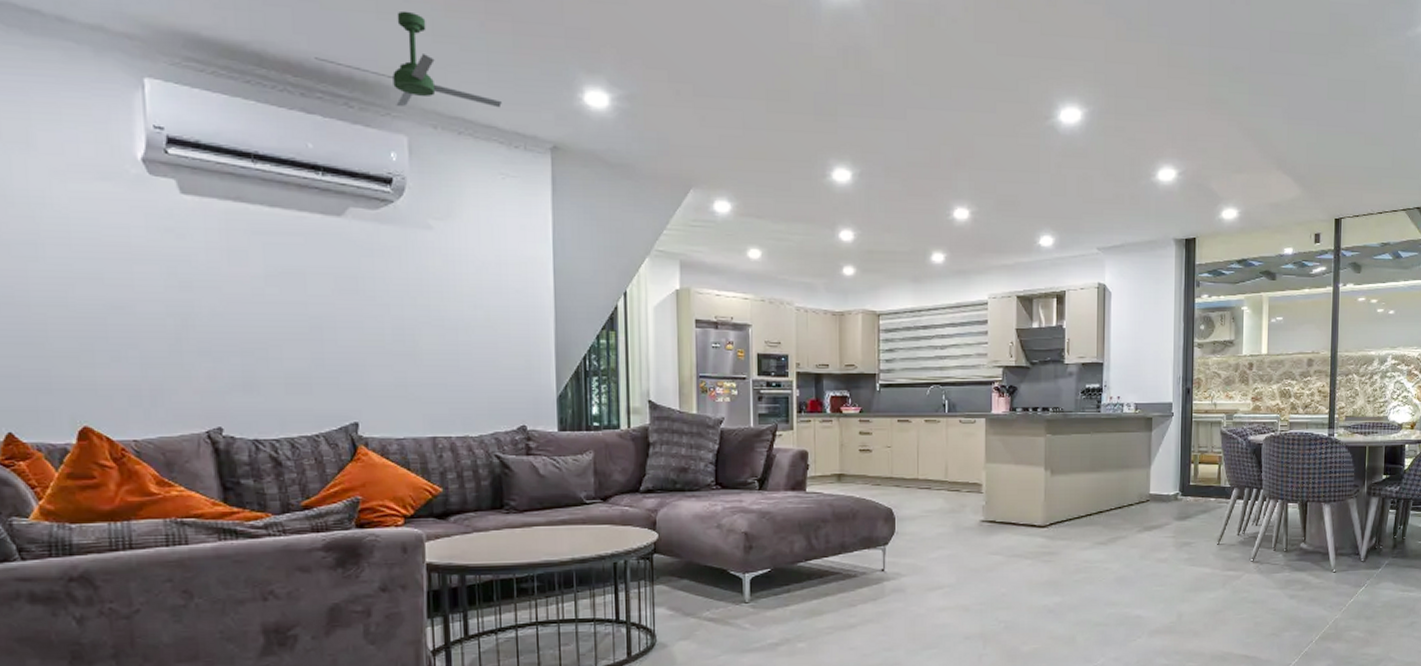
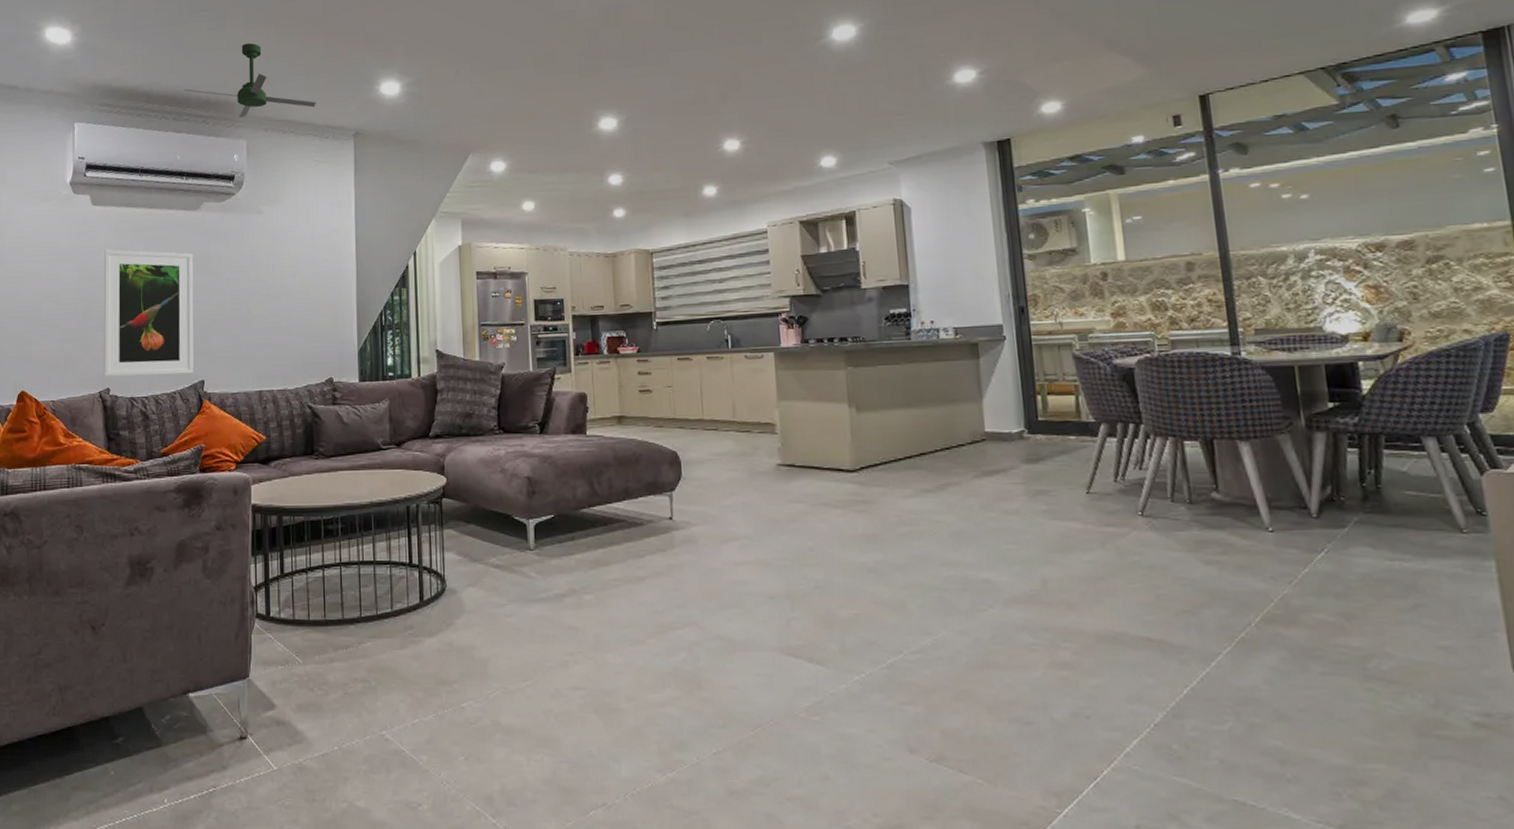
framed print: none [204,253,343,414] -> present [103,249,194,377]

